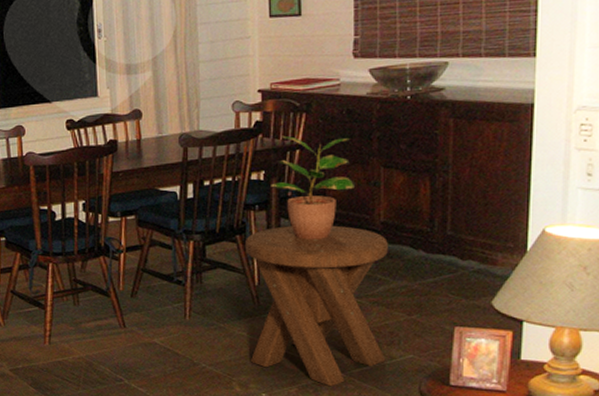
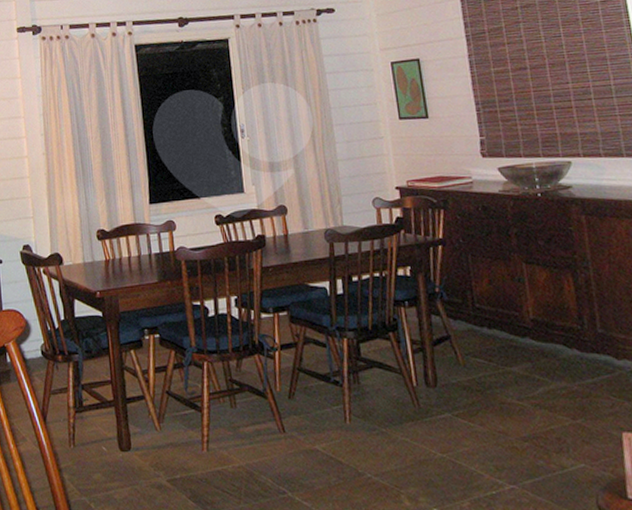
music stool: present [244,225,388,387] -> none [398,322,558,501]
potted plant: present [271,135,356,240] -> none [418,231,501,338]

